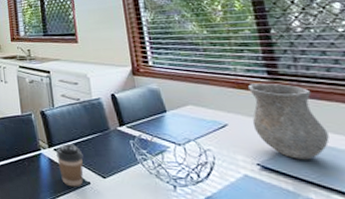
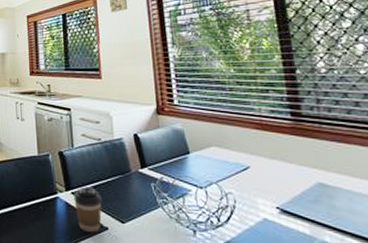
vase: present [247,83,330,160] -> none [270,125,347,203]

